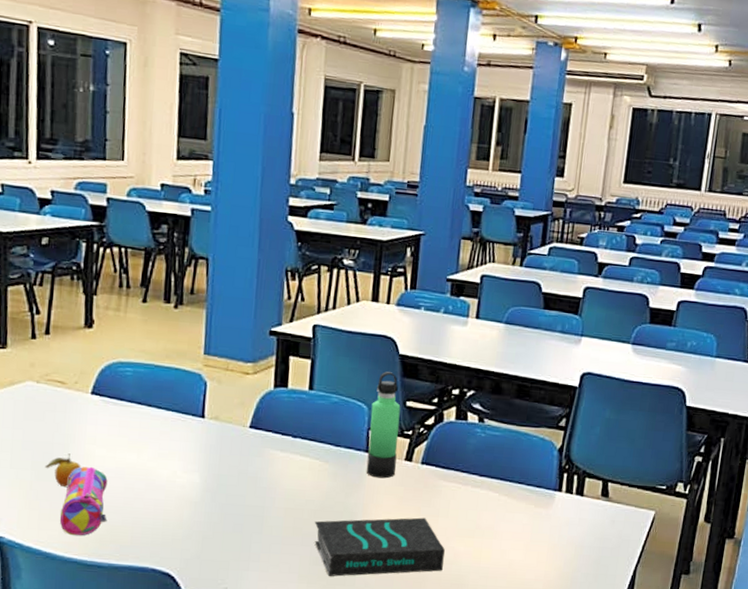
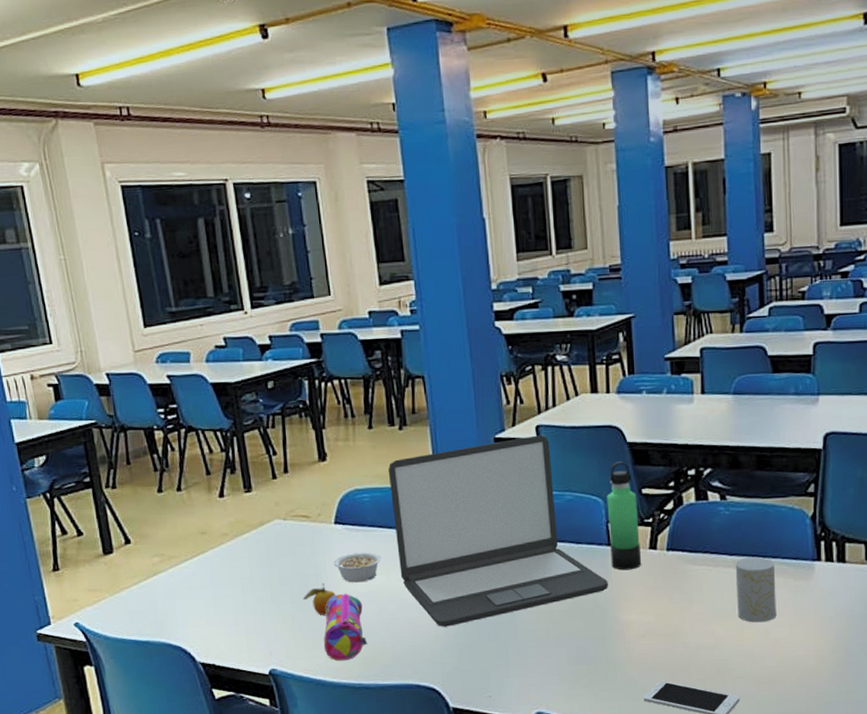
legume: none [83,426,136,458] -> present [333,552,382,583]
laptop: none [152,334,361,514] -> present [388,435,608,627]
book: present [314,517,445,576] -> none [567,605,705,674]
cup: none [478,480,519,544] -> present [735,556,777,623]

